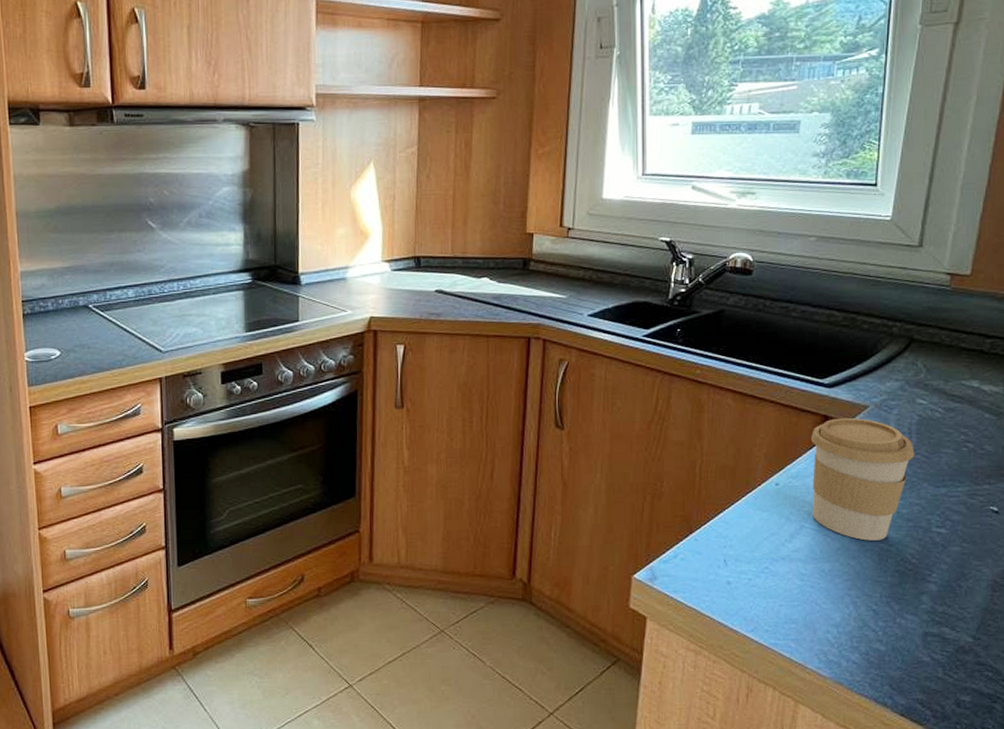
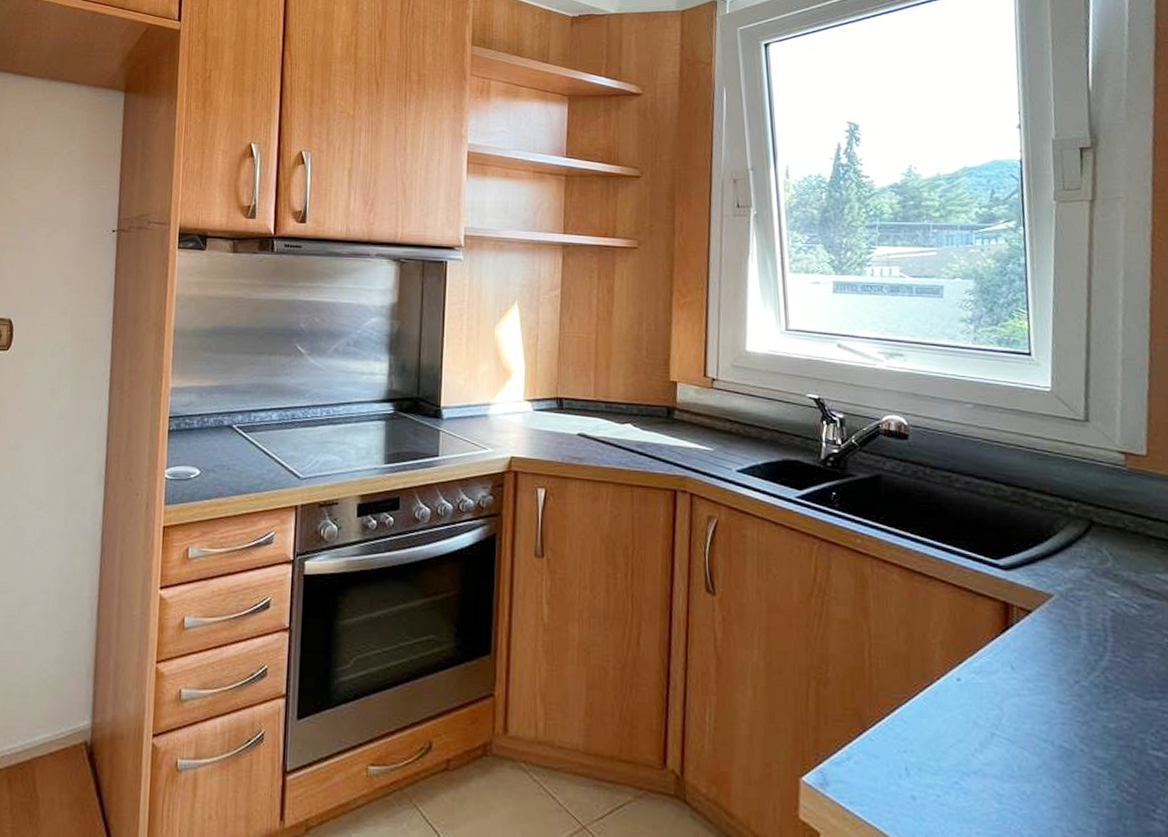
coffee cup: present [810,417,915,541] -> none [991,606,1114,760]

